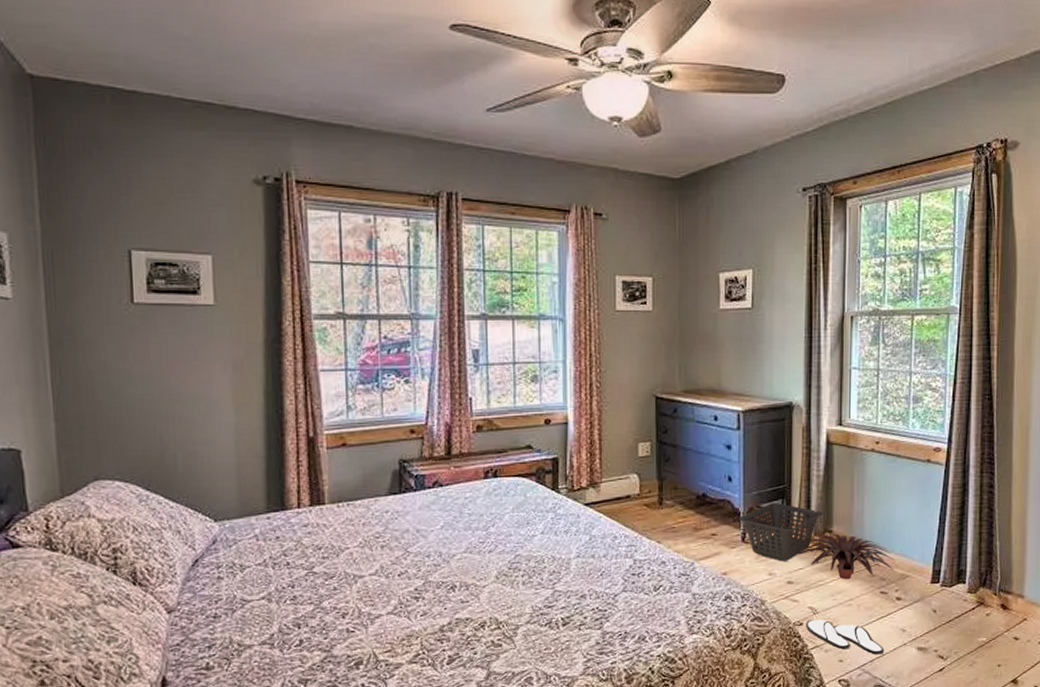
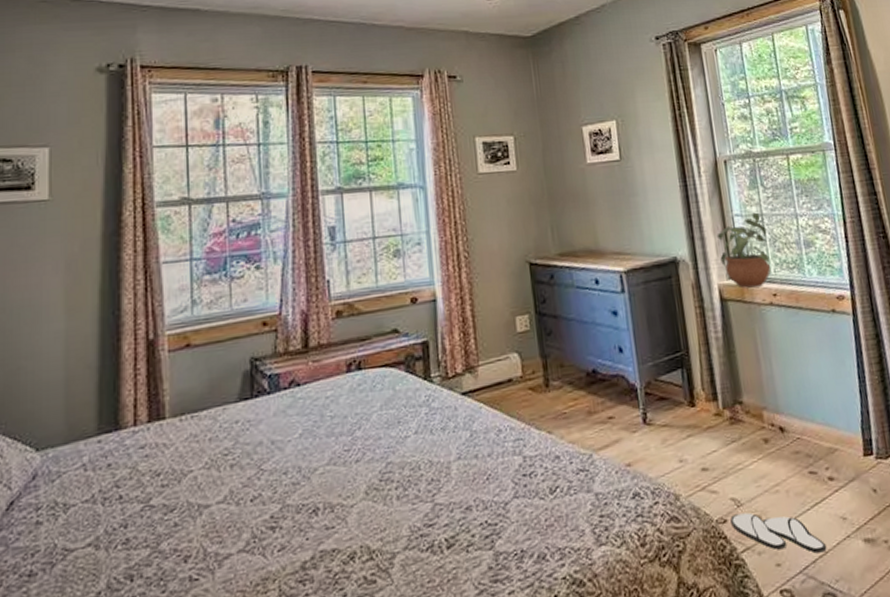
laundry basket: present [738,503,824,561] -> none [635,373,730,444]
plant: present [798,533,895,580] -> none [708,405,820,461]
potted plant: none [833,367,881,436] -> present [717,212,771,289]

